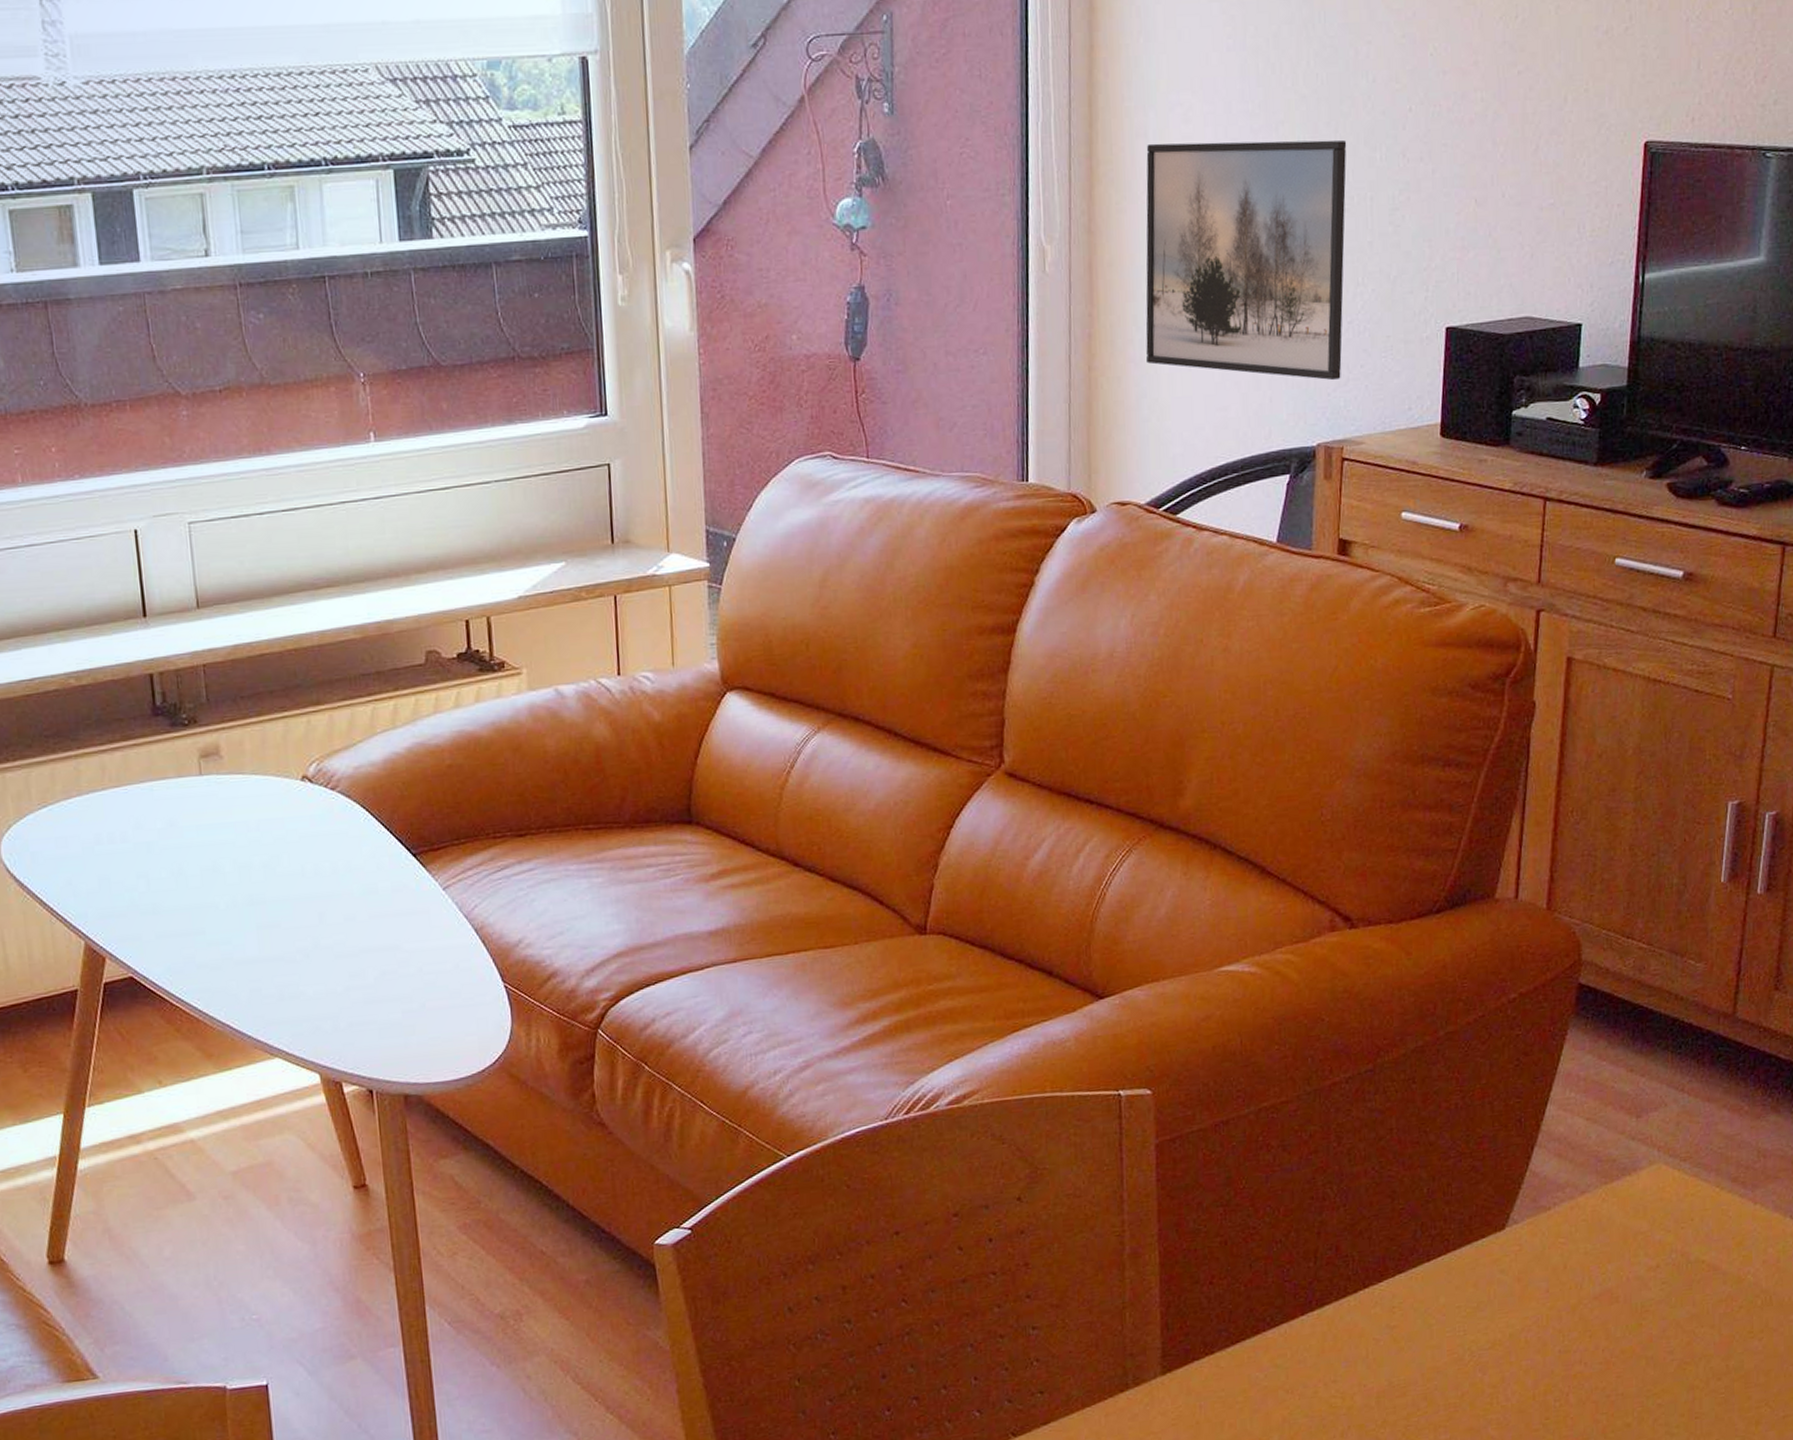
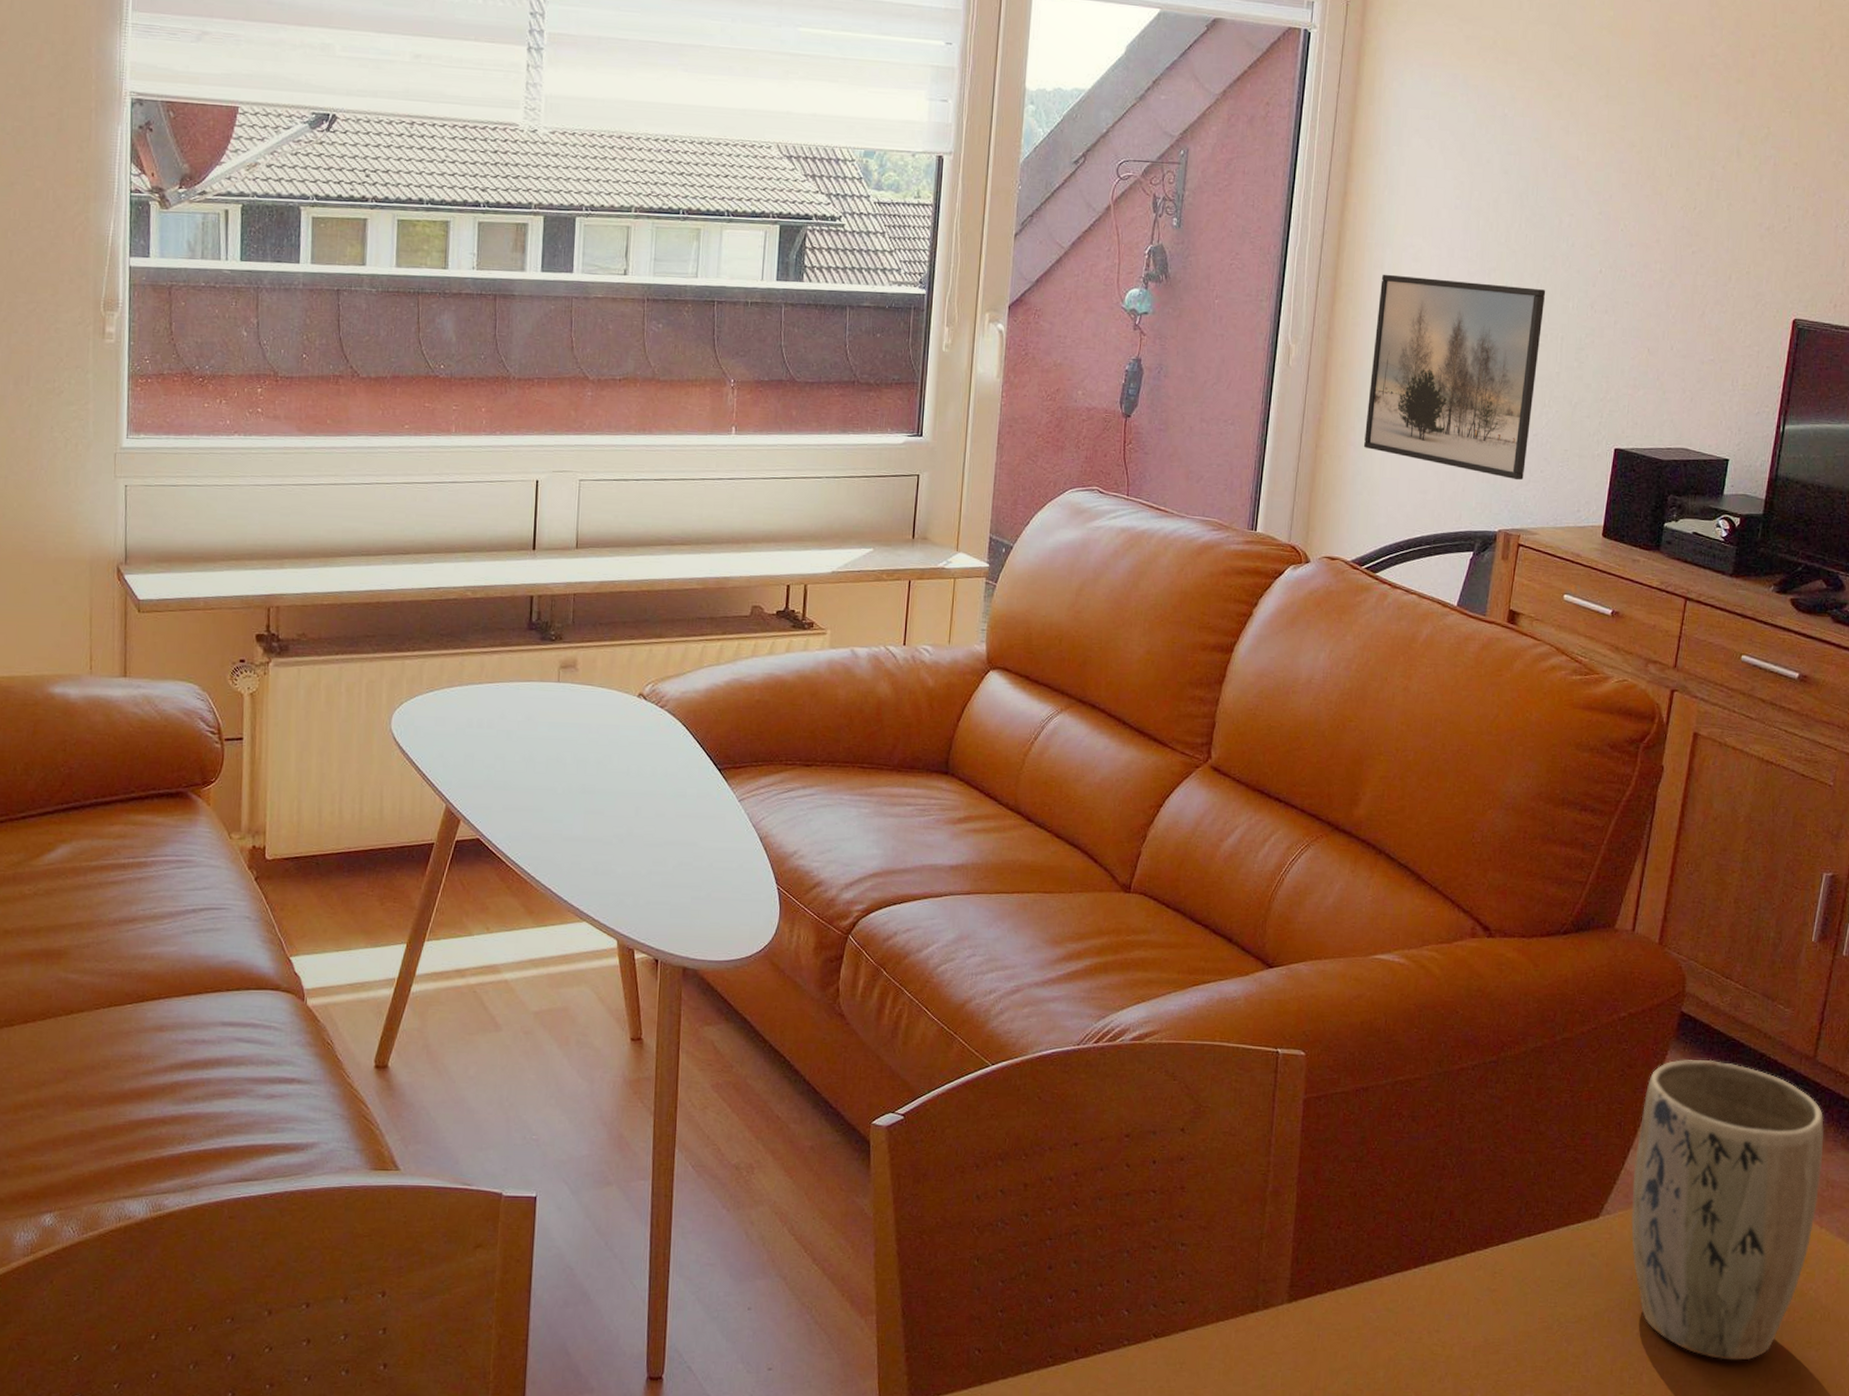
plant pot: none [1540,1033,1752,1366] -> present [1631,1059,1824,1361]

